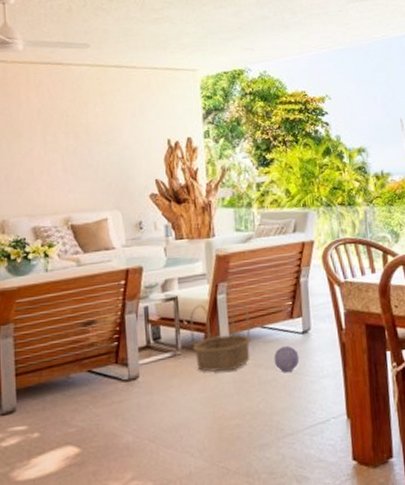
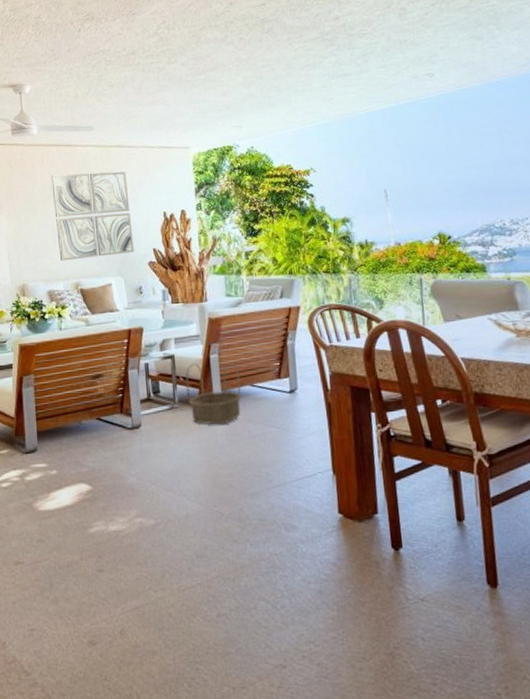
wall art: none [39,94,134,194] -> present [51,171,134,261]
decorative ball: present [273,345,300,372] -> none [262,403,287,428]

